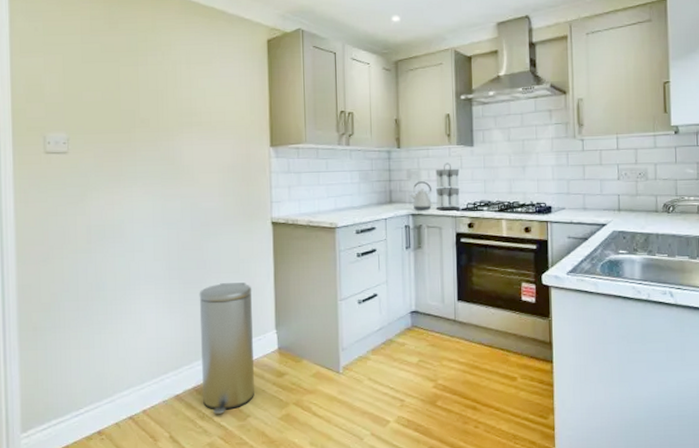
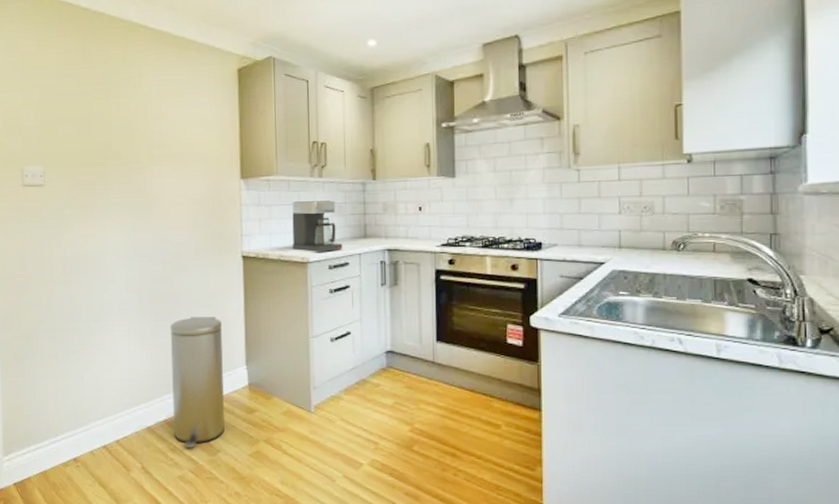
coffee maker: none [320,168,370,218] -> present [292,200,343,253]
kettle: present [410,181,433,211] -> none [386,215,411,247]
spice rack: present [435,163,461,212] -> none [413,195,441,247]

